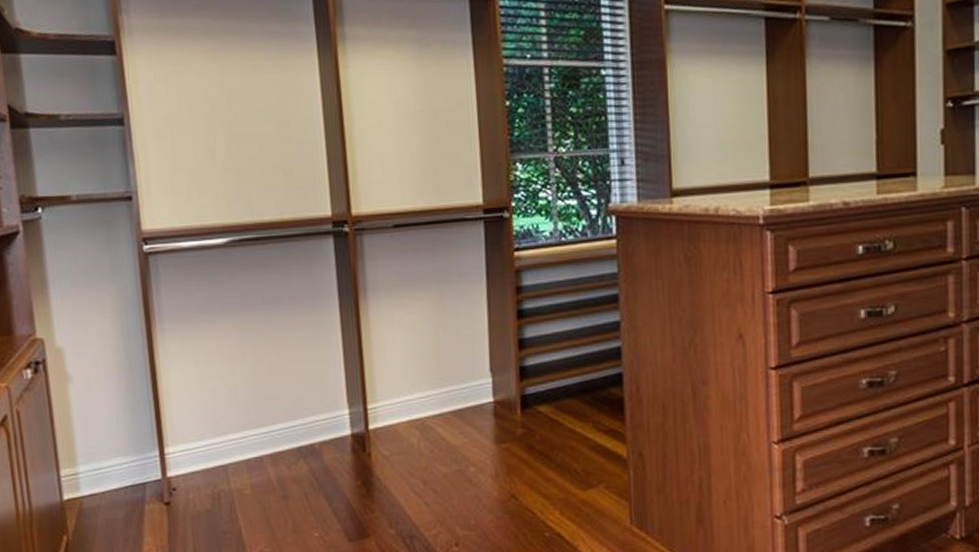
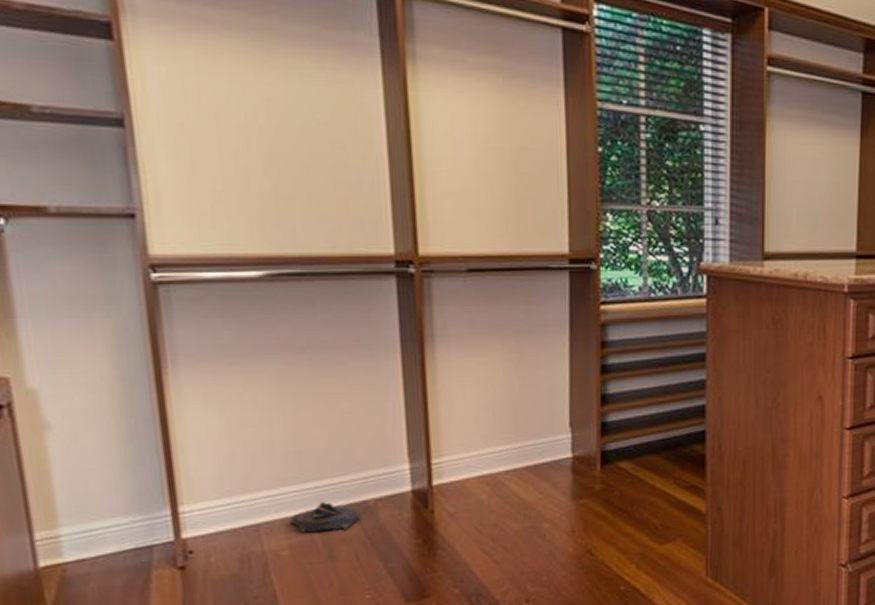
shoes: none [250,445,309,473] -> present [289,502,360,533]

